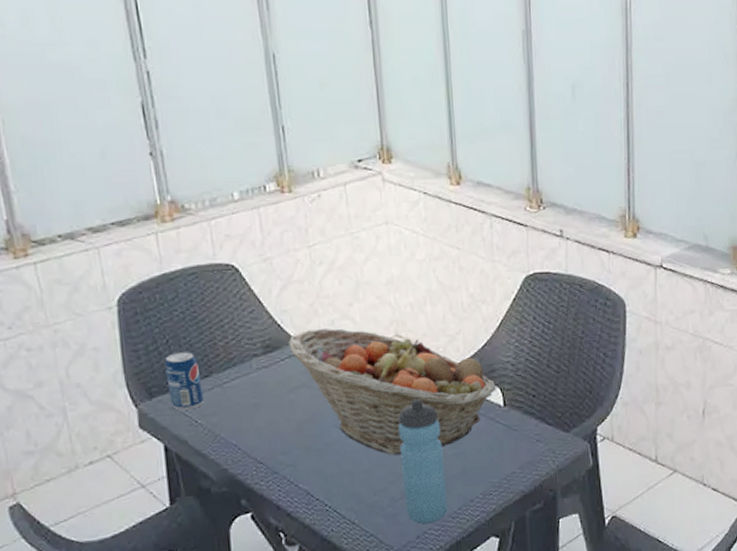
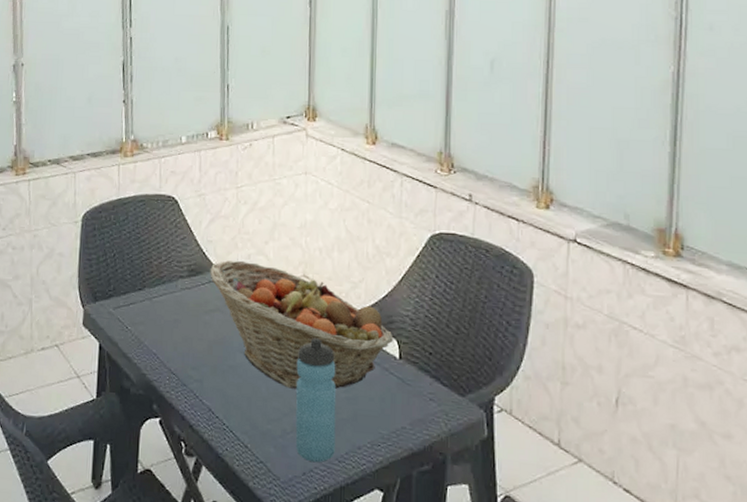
beverage can: present [165,352,205,411] -> none [109,265,136,317]

